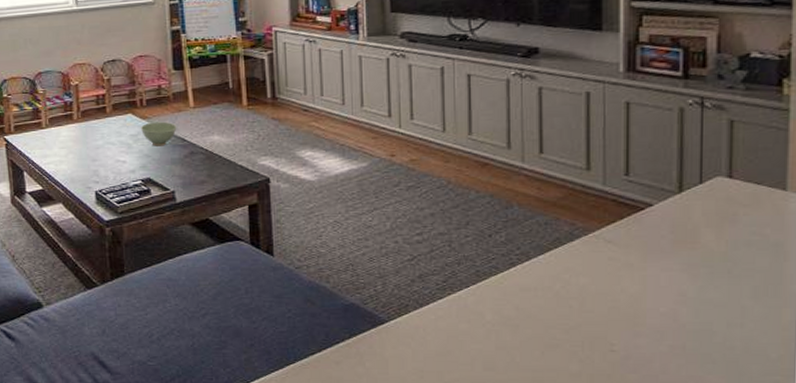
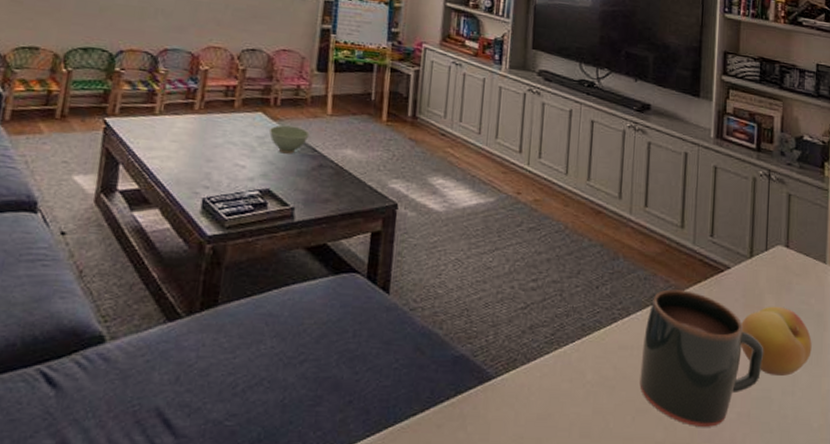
mug: none [547,231,702,359] -> present [639,289,764,427]
fruit: none [670,239,767,308] -> present [740,306,812,376]

